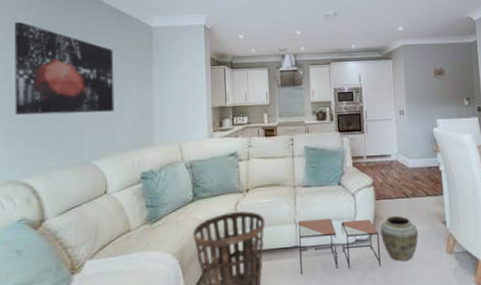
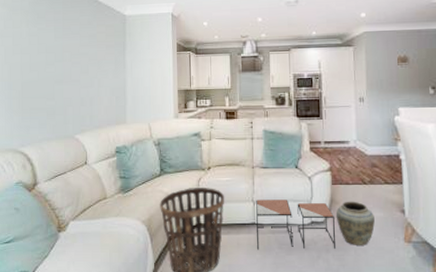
wall art: present [14,21,115,115] -> none [12,11,93,93]

